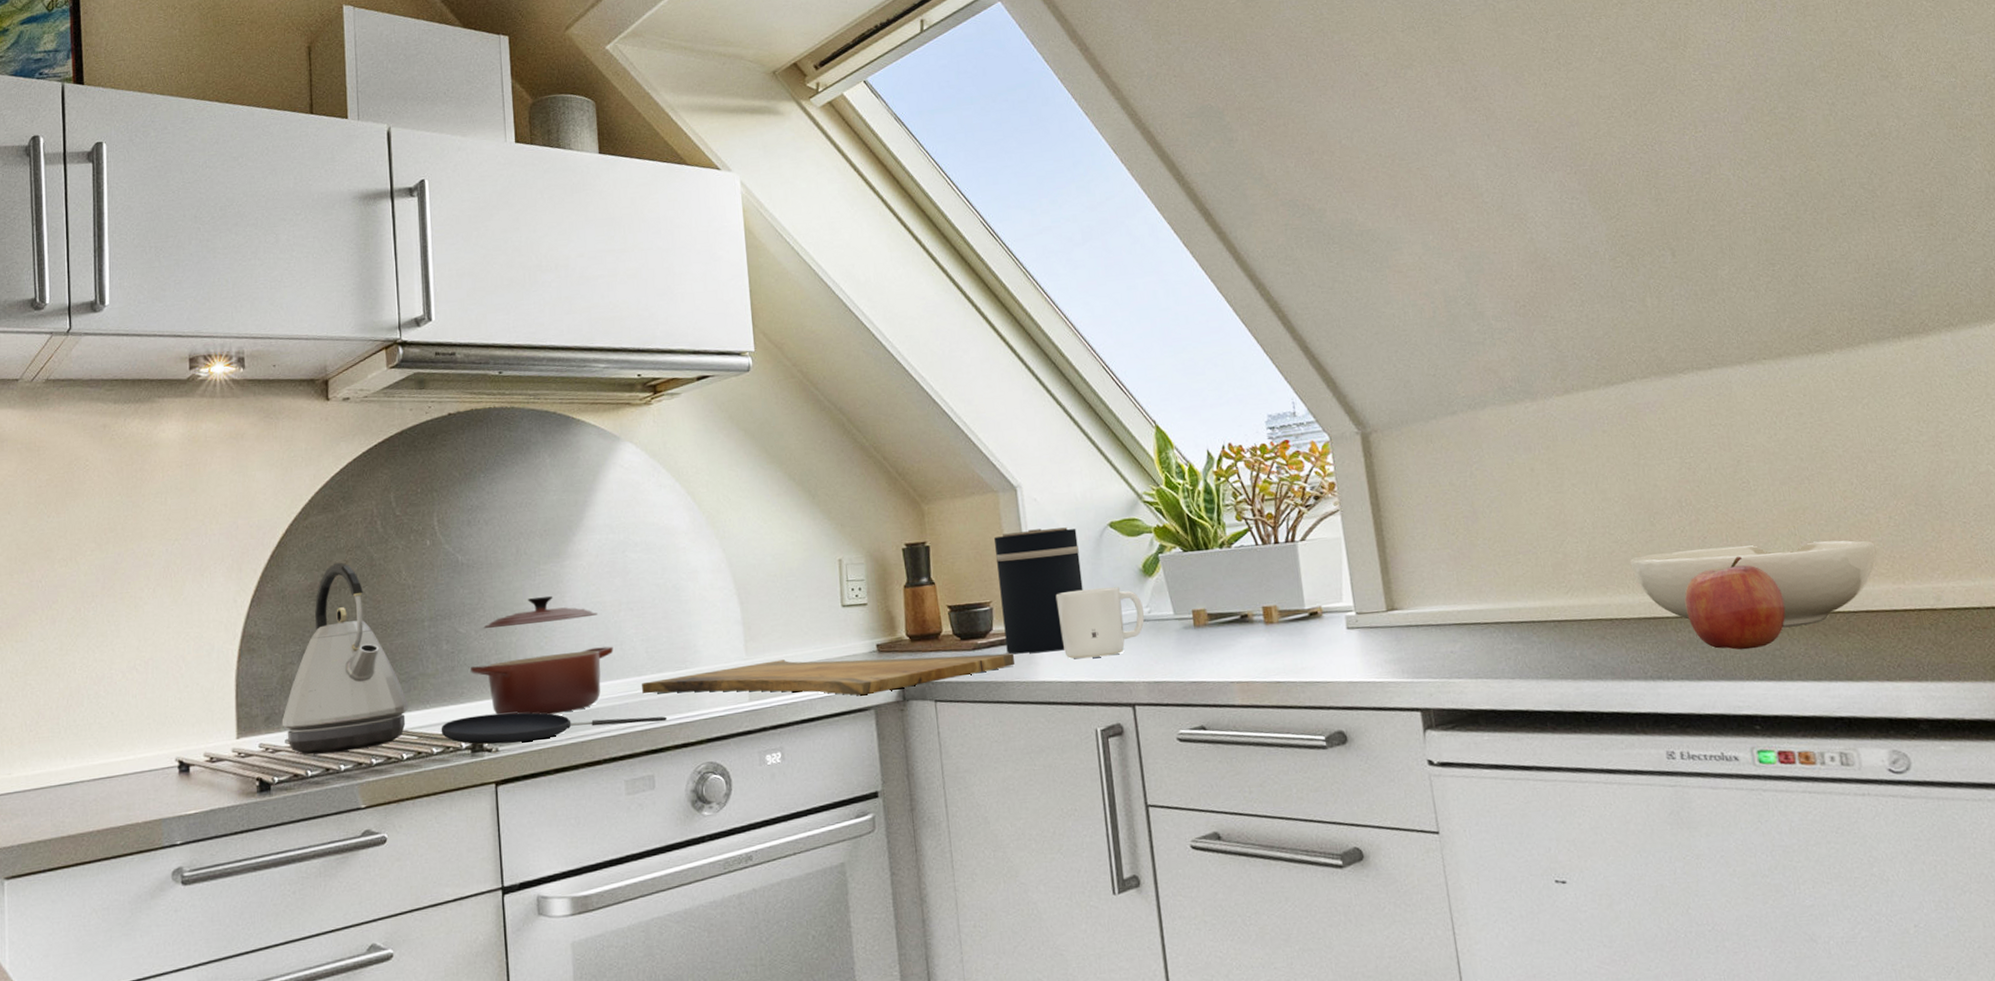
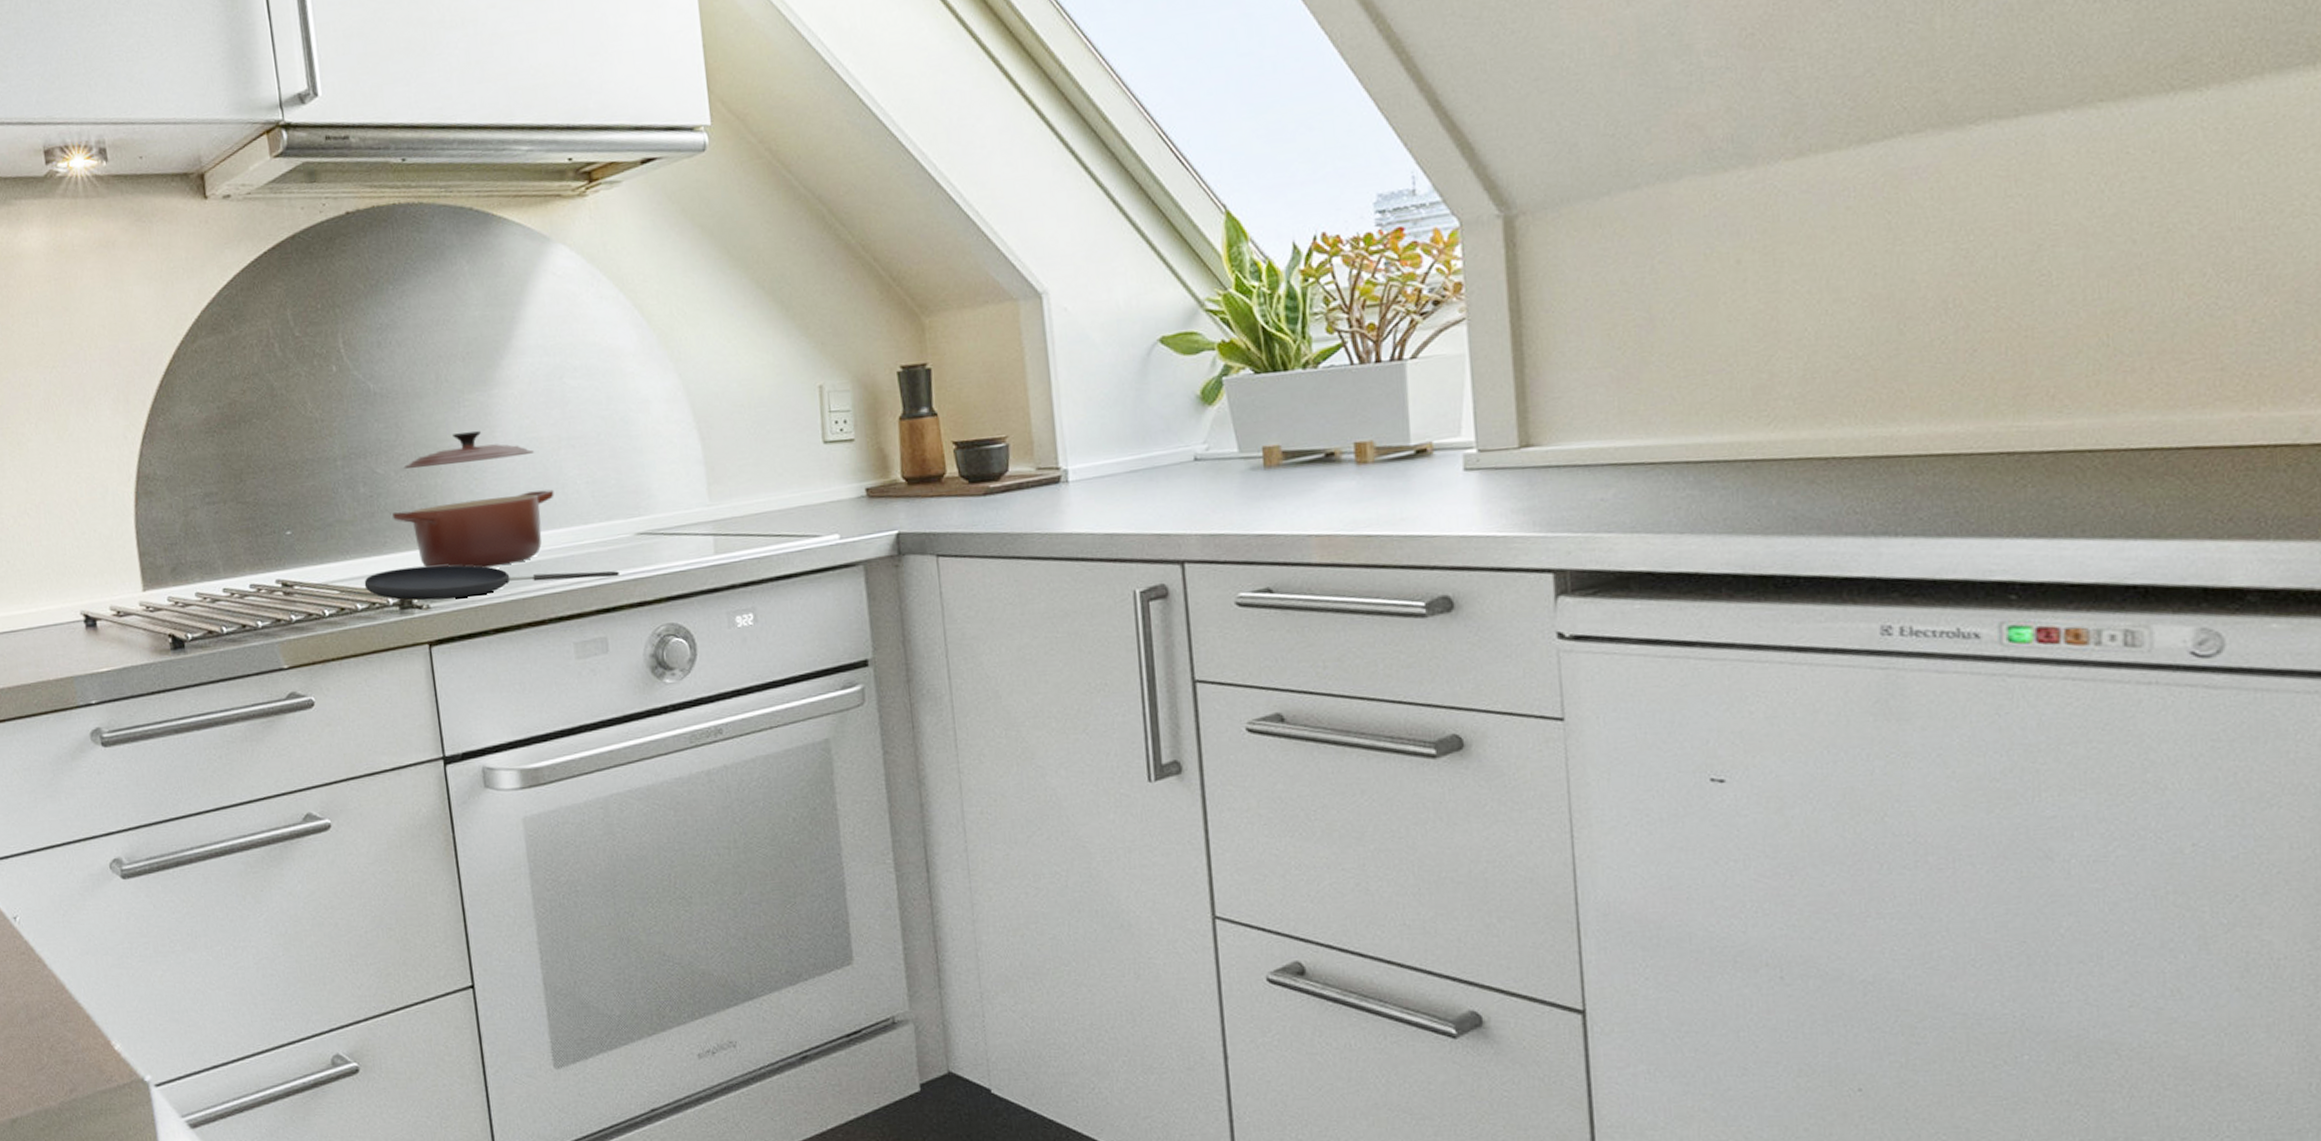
kettle: present [281,563,409,755] -> none [189,393,327,610]
cutting board: present [642,653,1015,696] -> none [589,499,1035,549]
cylinder: present [994,527,1083,654] -> none [1013,344,1124,500]
mug: present [1055,586,1145,659] -> none [1088,418,1201,507]
bowl: present [1629,540,1877,628] -> none [1862,352,2225,470]
fruit: present [1684,556,1786,650] -> none [1933,374,2077,498]

